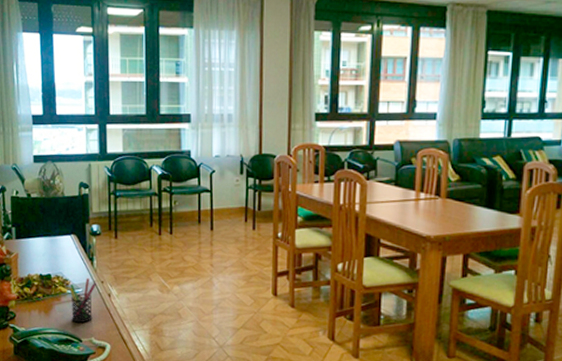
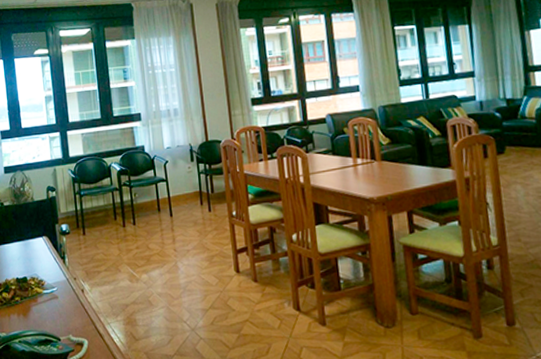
pen holder: present [69,278,96,323] -> none [45,276,70,322]

